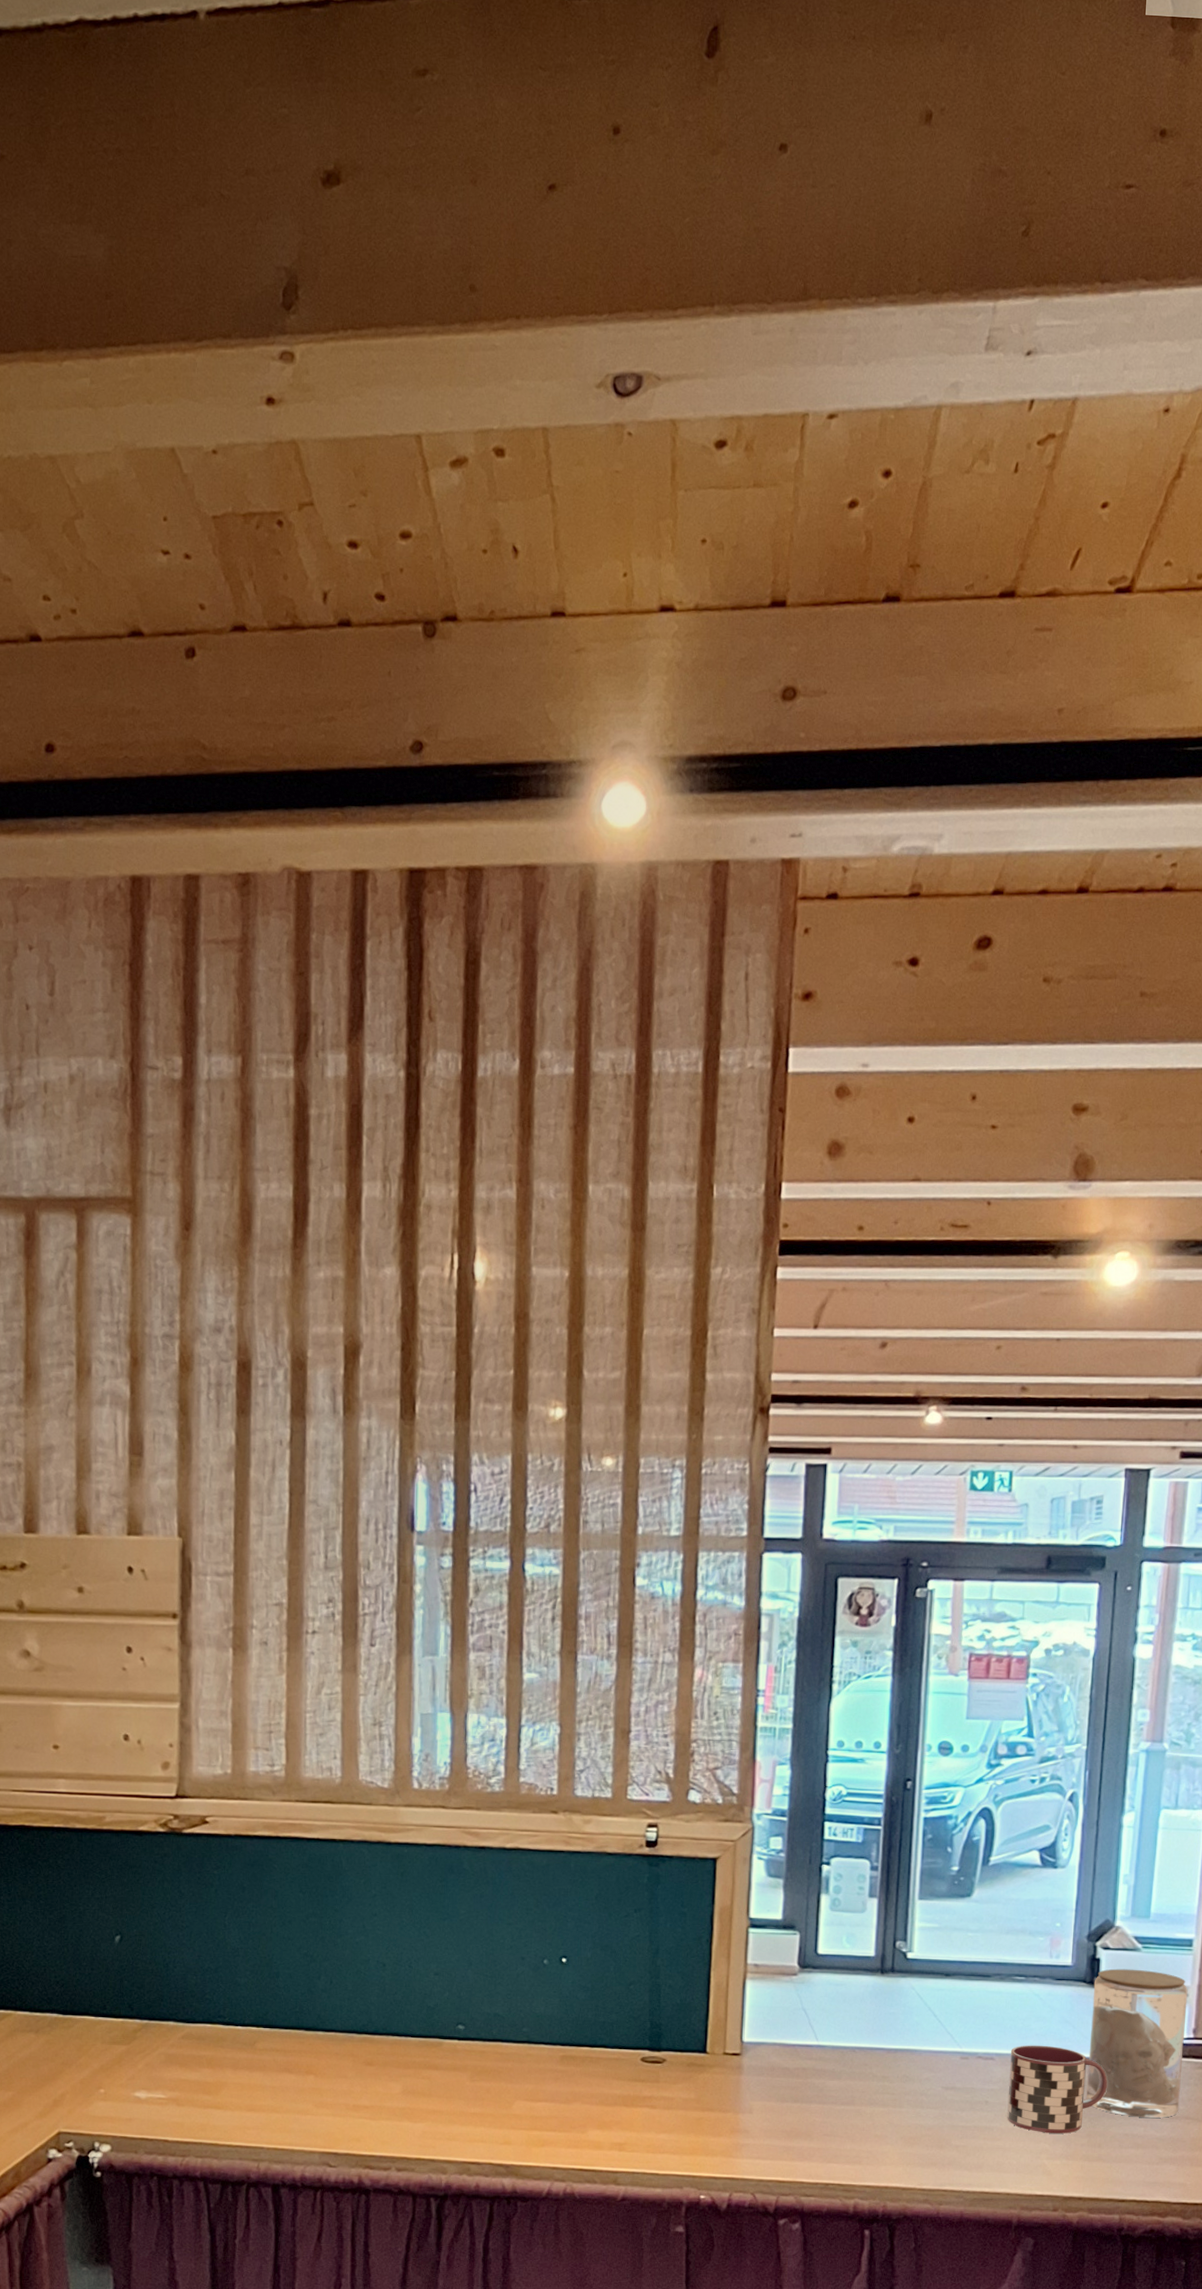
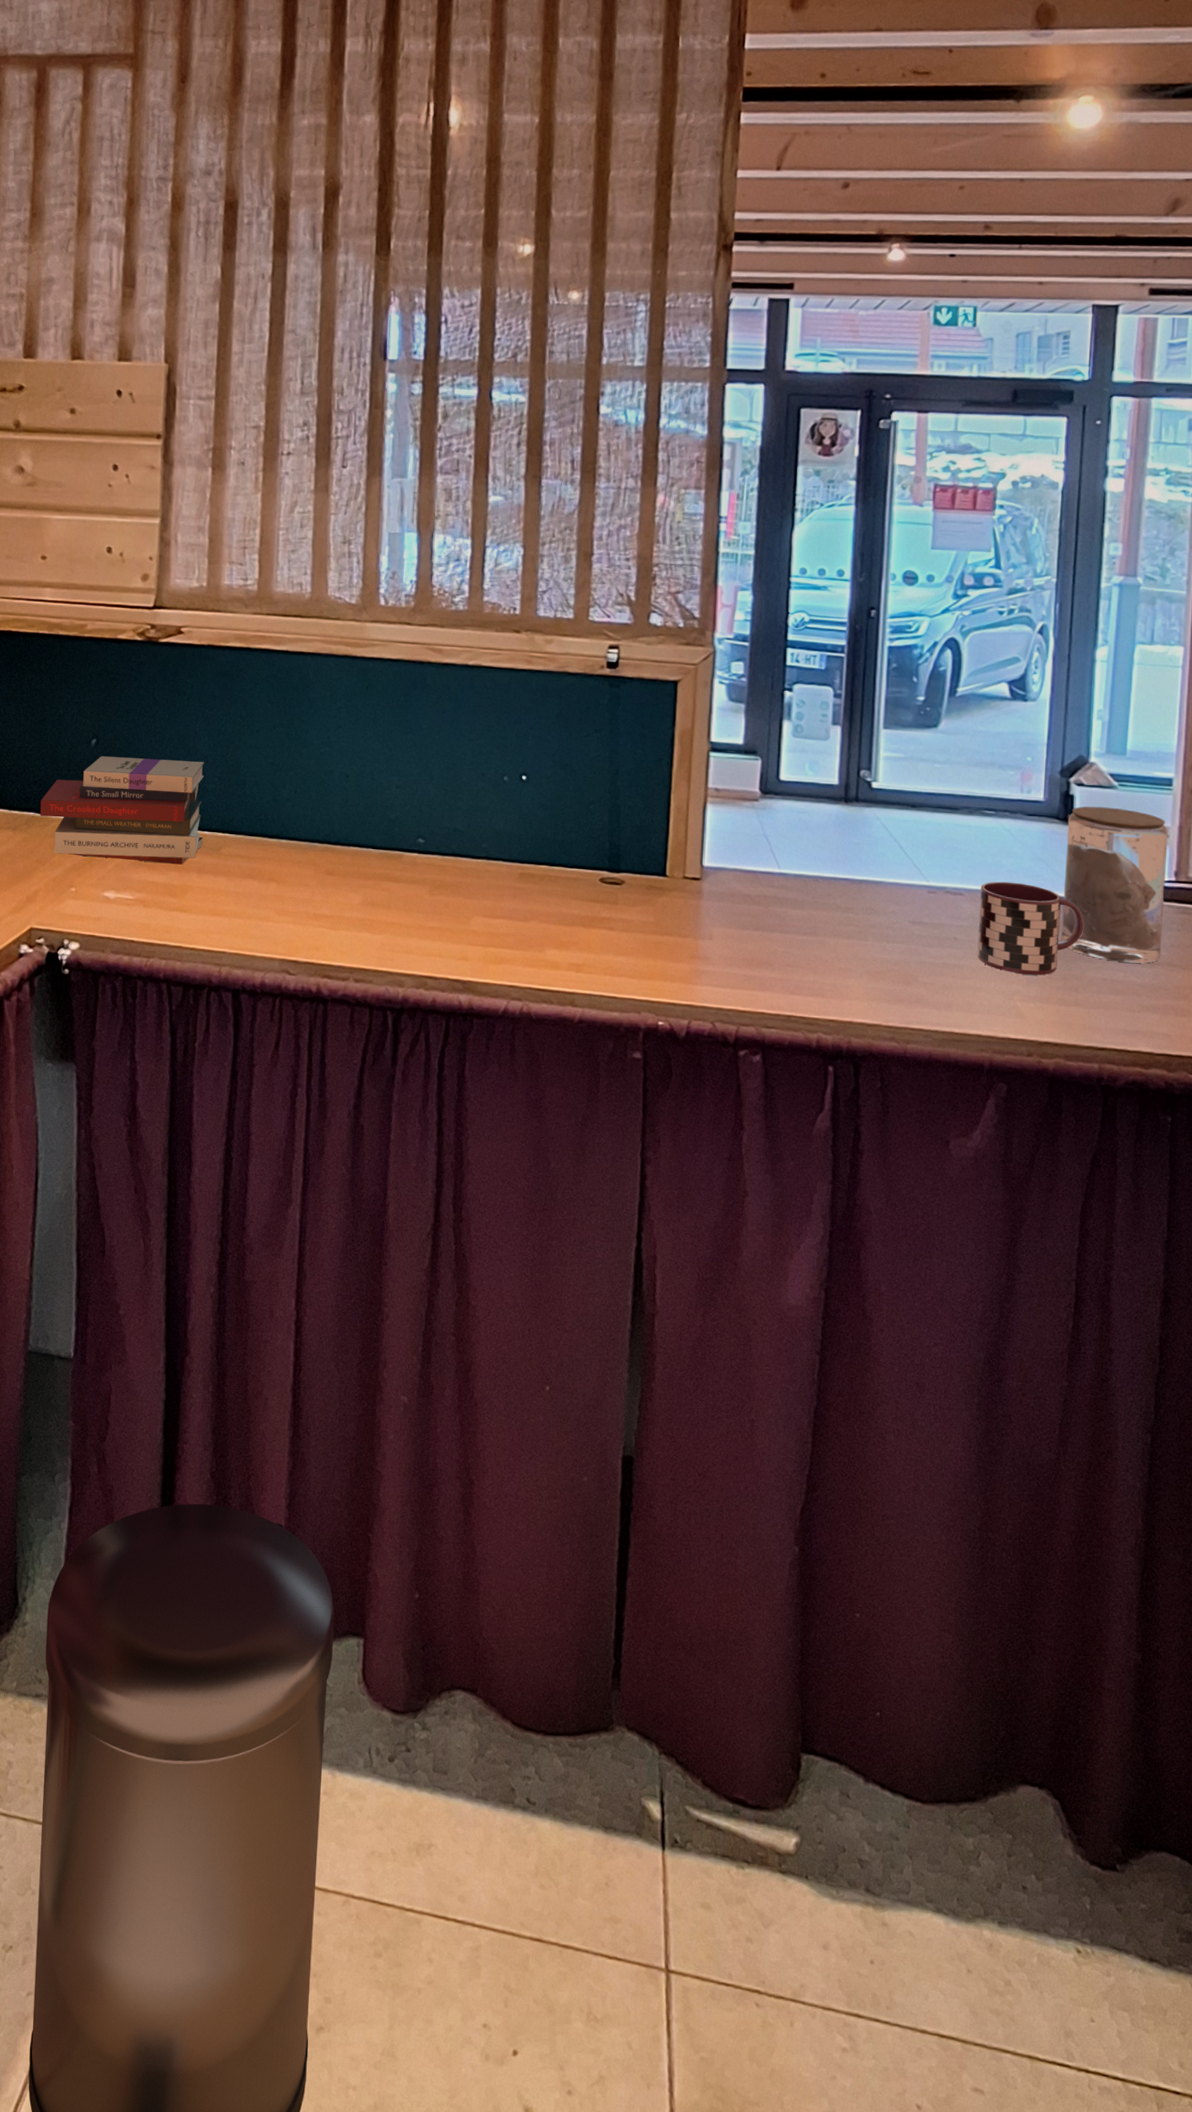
books: none [64,1953,237,2061] -> present [40,756,205,865]

